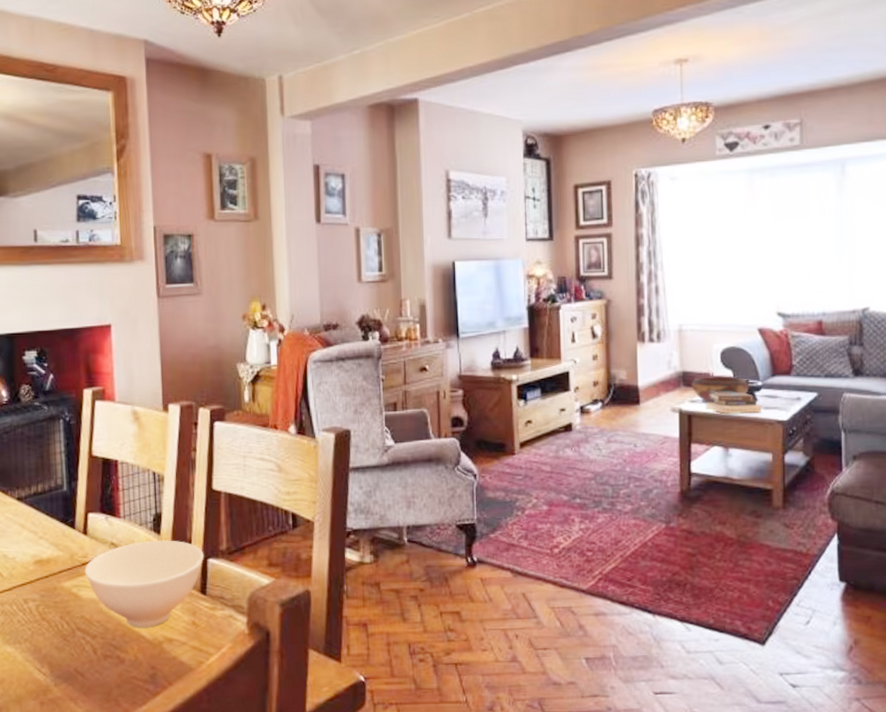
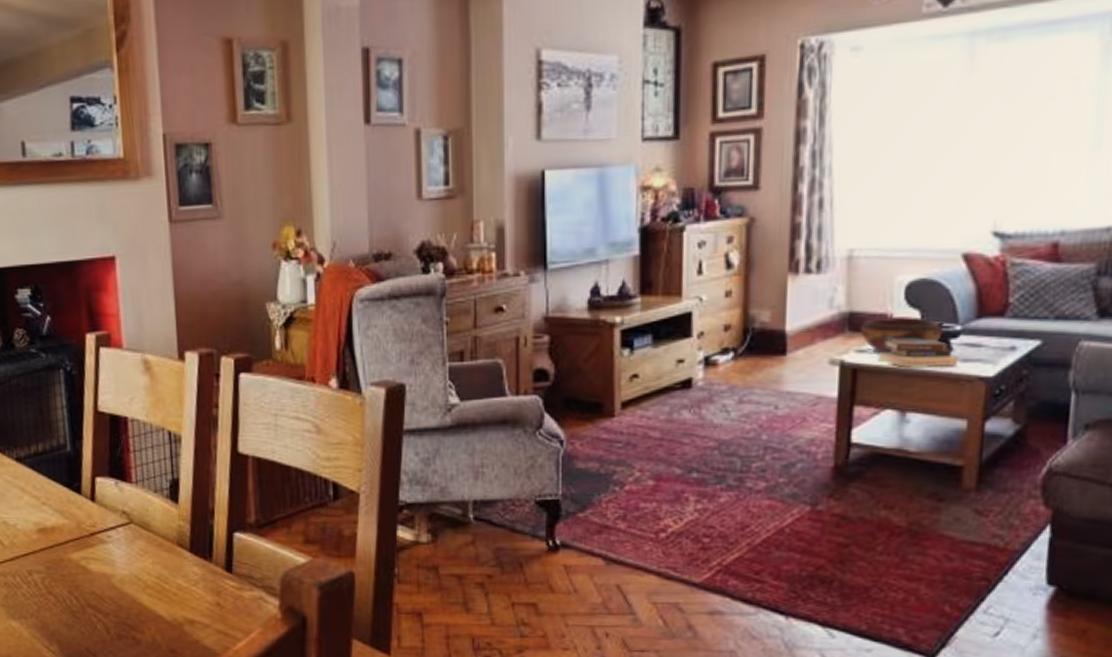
bowl: present [84,540,204,627] -> none [93,510,229,606]

